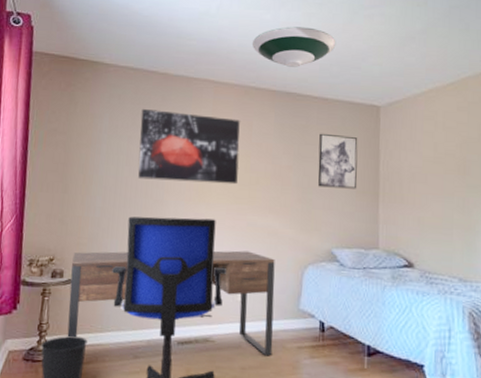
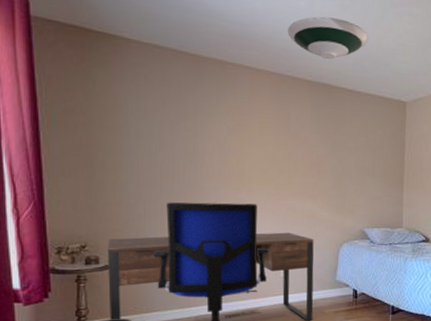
wall art: present [138,109,240,185] -> none [172,92,278,171]
wall art: present [318,133,358,189] -> none [351,124,387,177]

